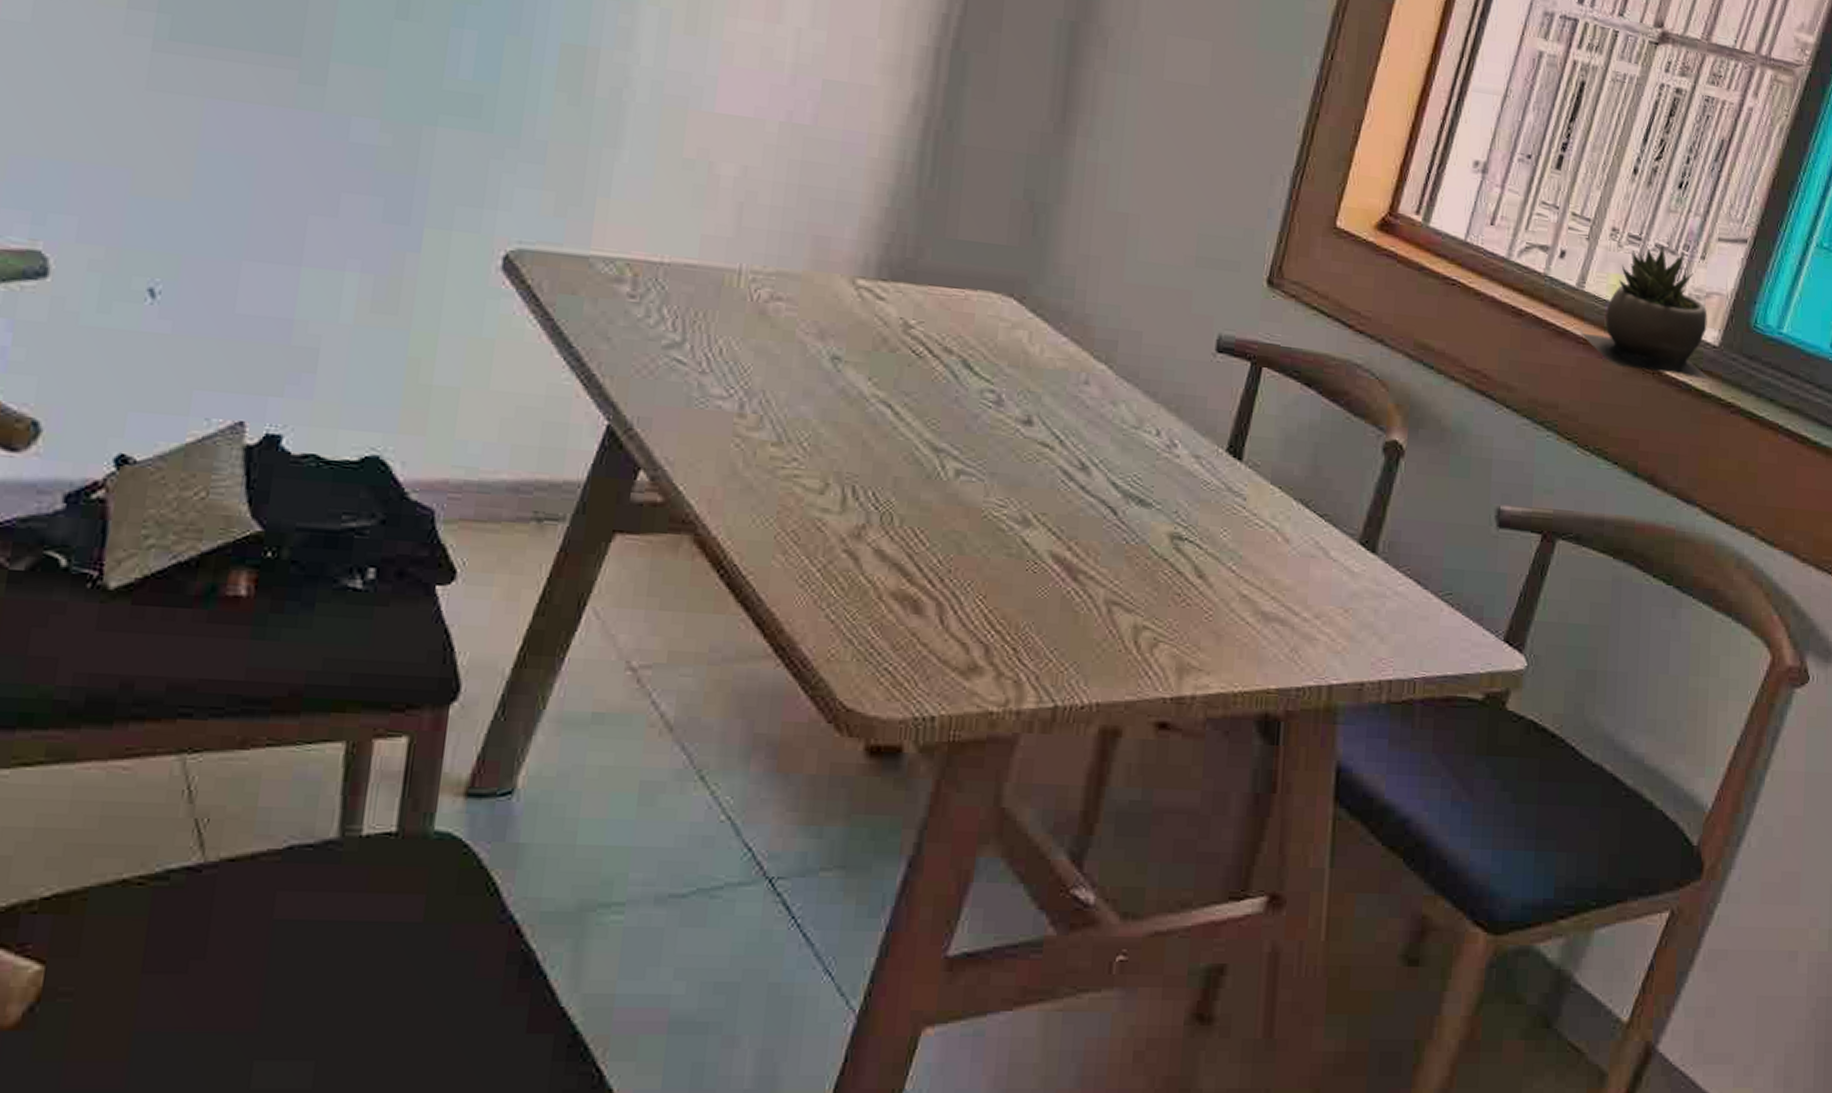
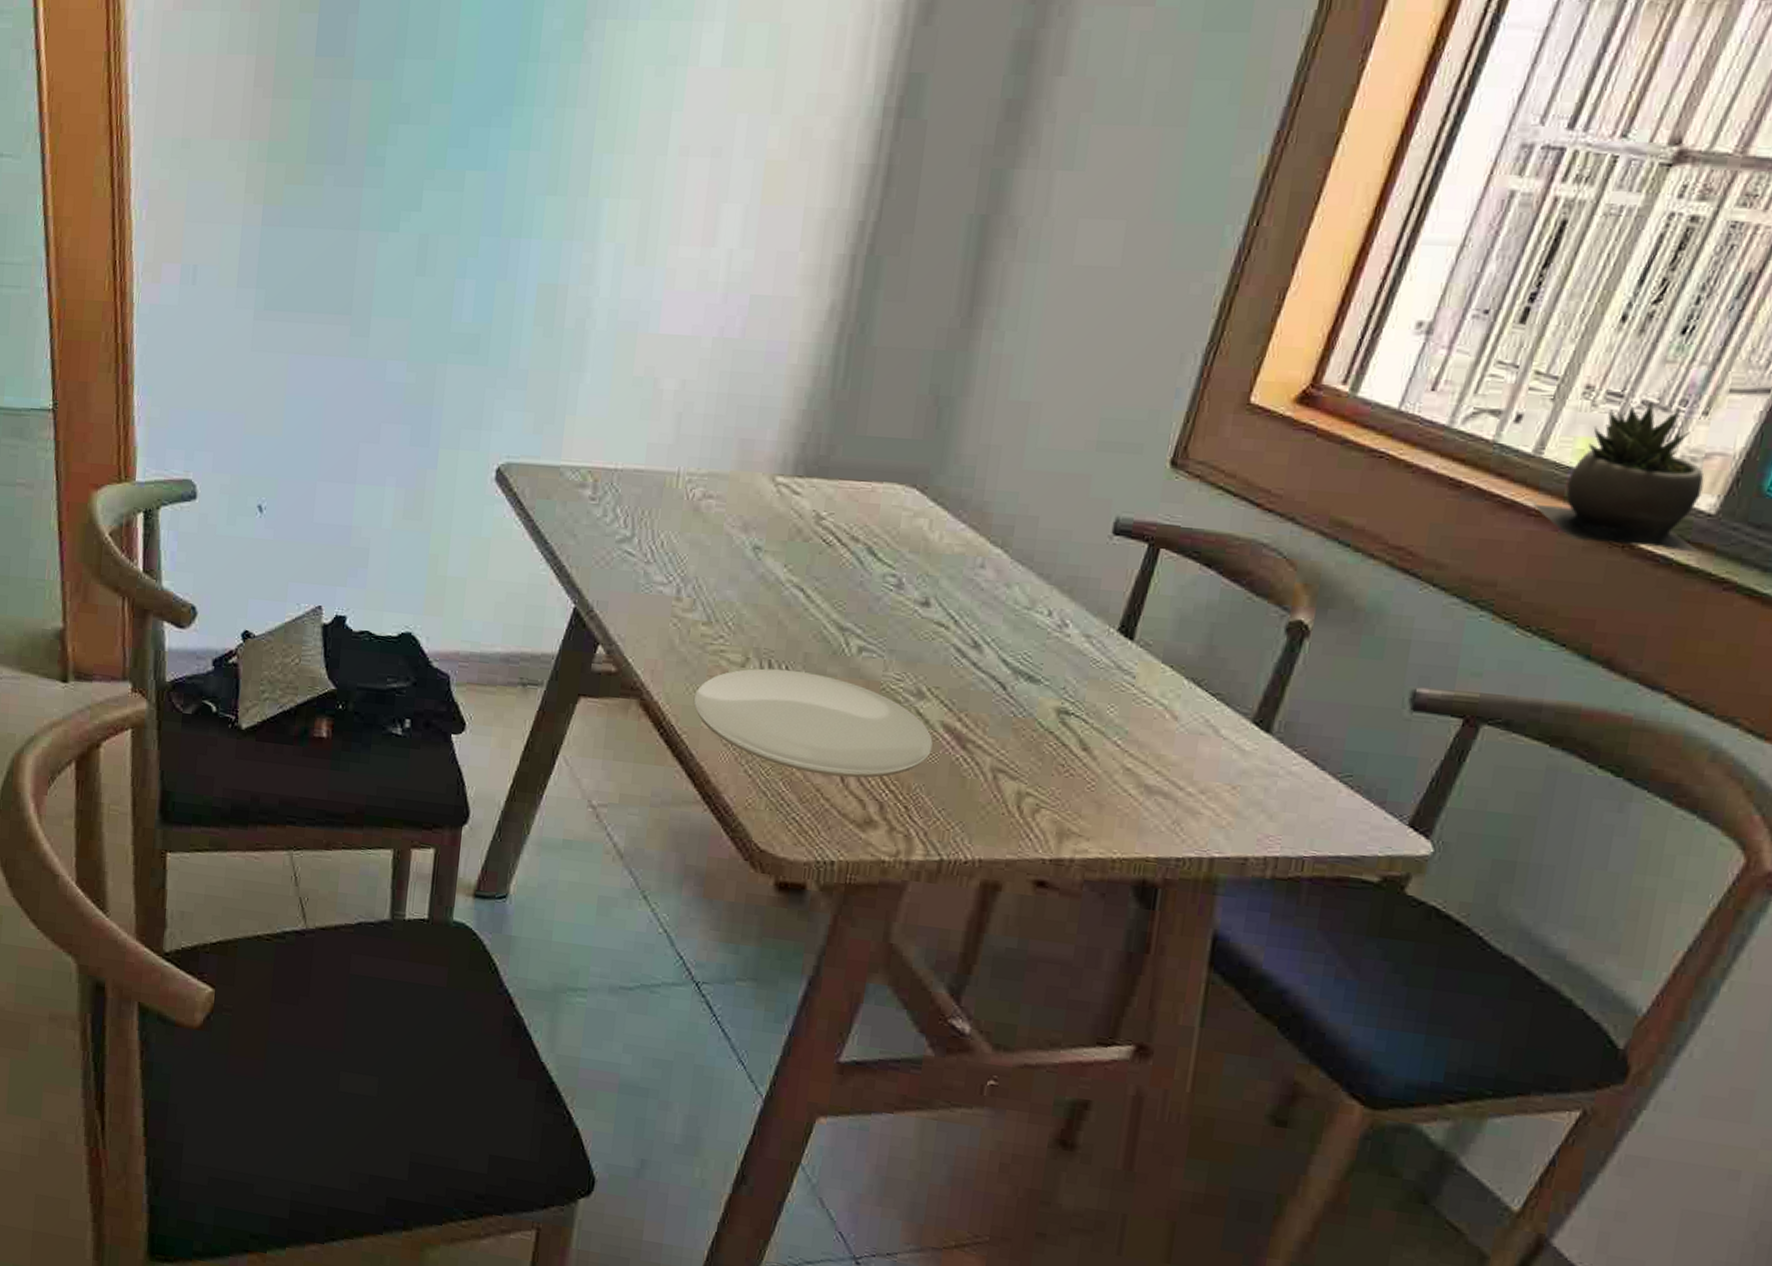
plate: none [761,495,1042,619] -> present [693,668,933,778]

